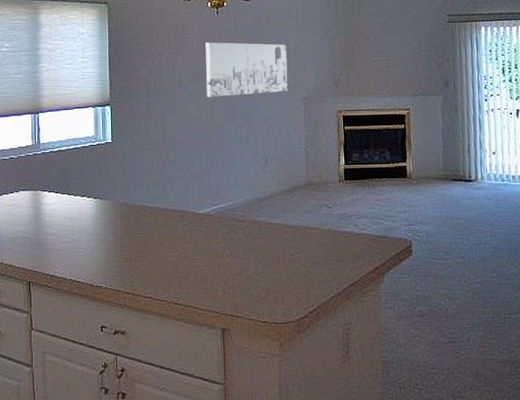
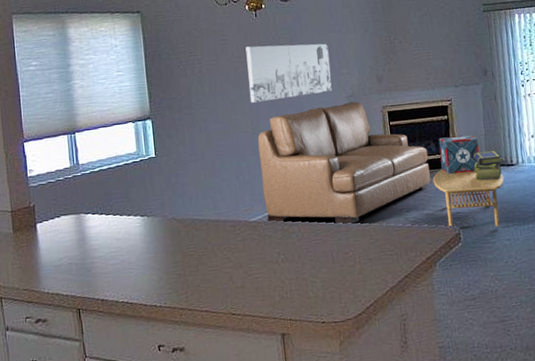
sofa: none [211,103,383,226] -> present [257,101,431,225]
coffee table: none [385,178,462,244] -> present [432,169,505,229]
decorative box: none [393,146,436,185] -> present [438,135,479,174]
stack of books: none [429,165,460,195] -> present [473,151,503,182]

